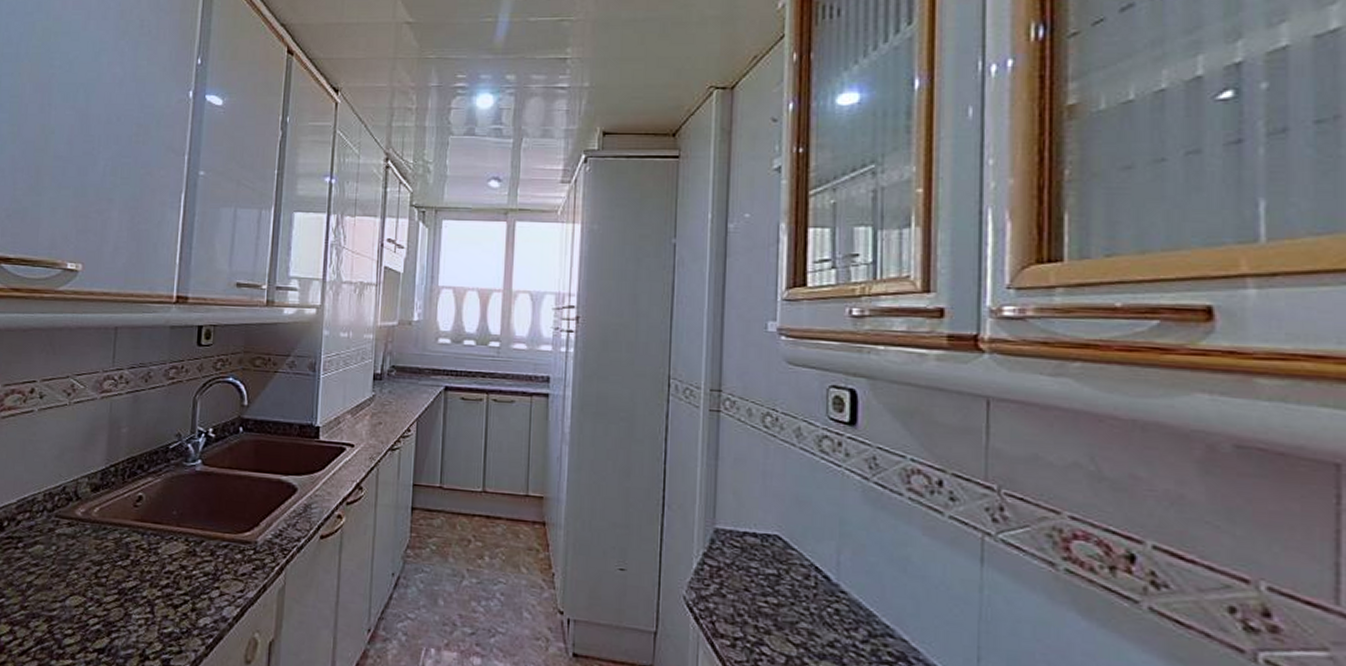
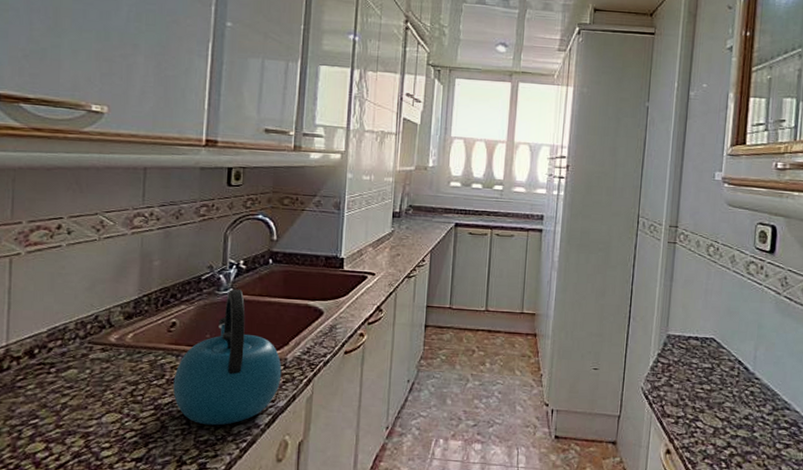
kettle: none [137,460,252,617] -> present [173,289,282,426]

